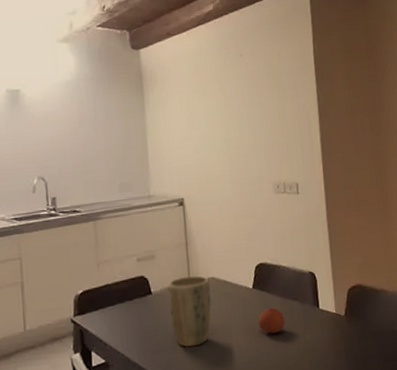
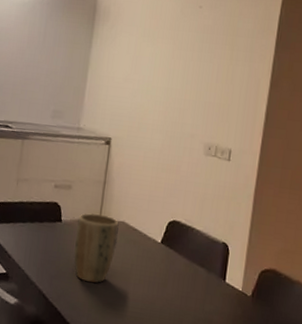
fruit: present [258,307,286,334] -> none [158,266,188,294]

